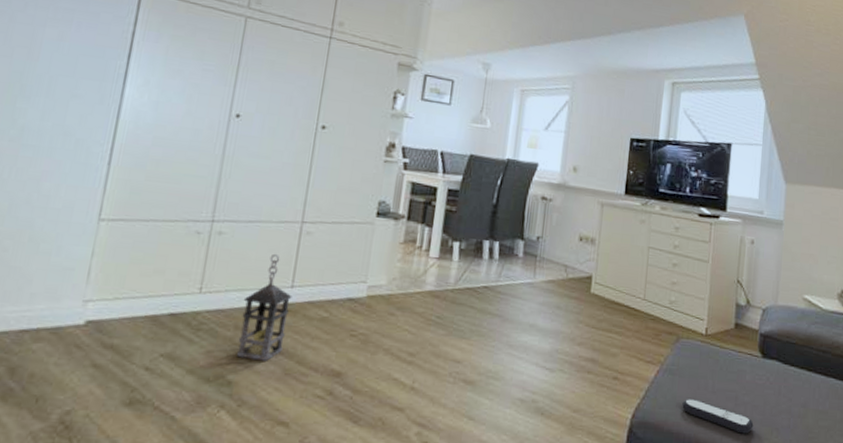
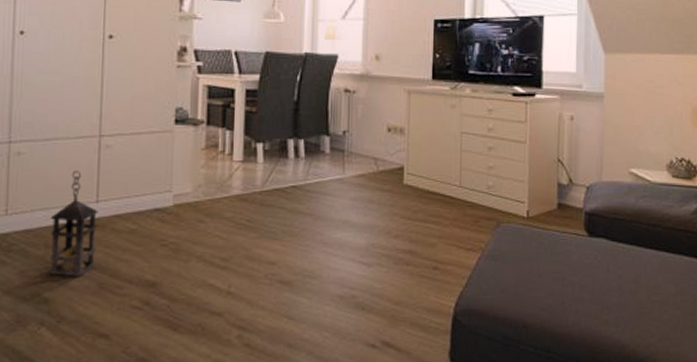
remote control: present [682,398,754,434] -> none [507,282,583,314]

